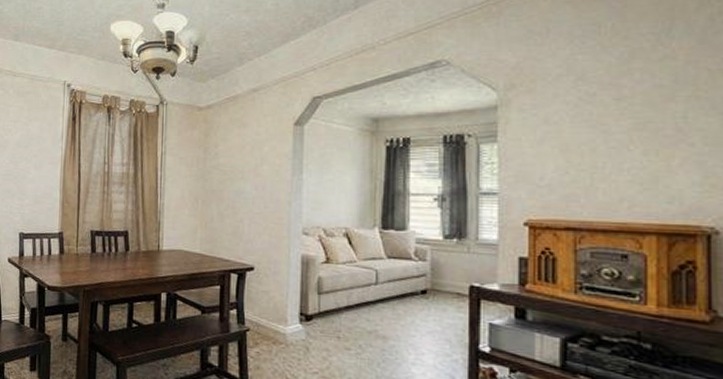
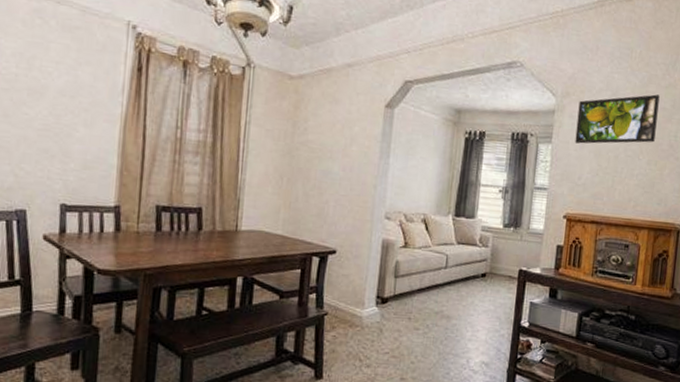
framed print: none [529,71,651,139] -> present [575,94,660,144]

